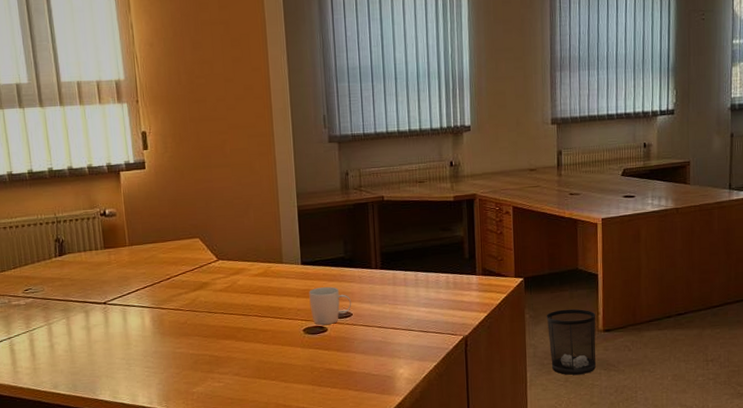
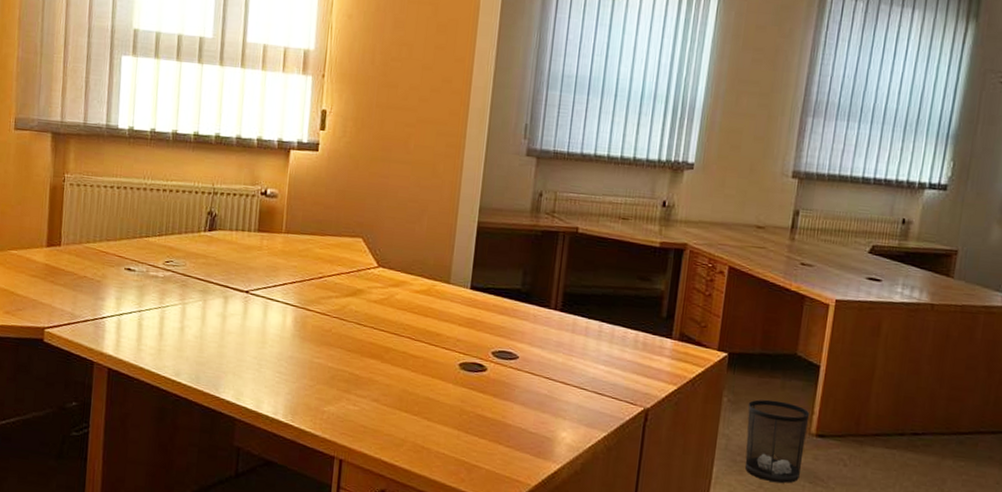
mug: present [309,287,352,325] -> none [471,318,521,364]

